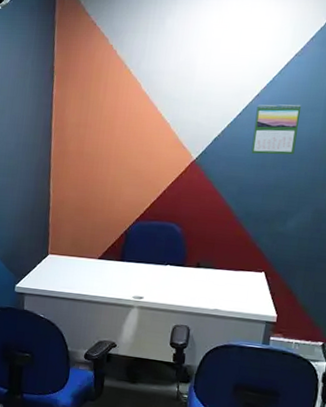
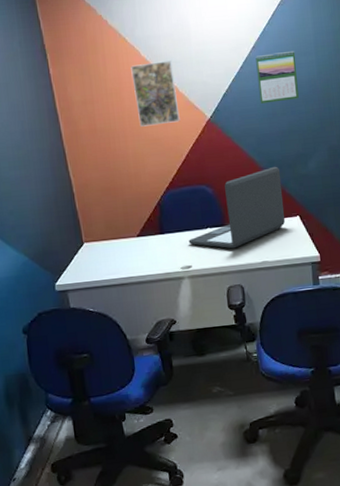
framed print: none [124,96,170,158] -> present [131,61,180,127]
laptop: none [146,218,256,290] -> present [188,166,286,249]

